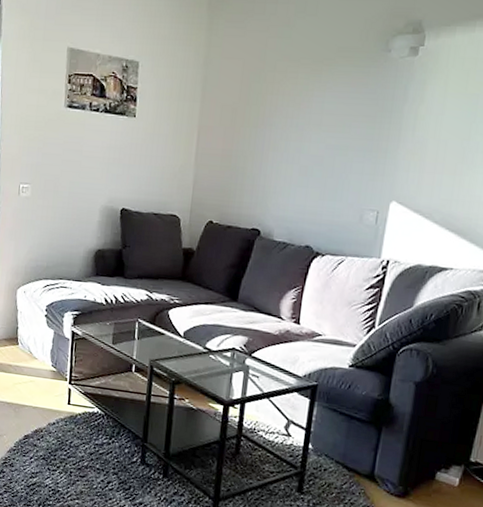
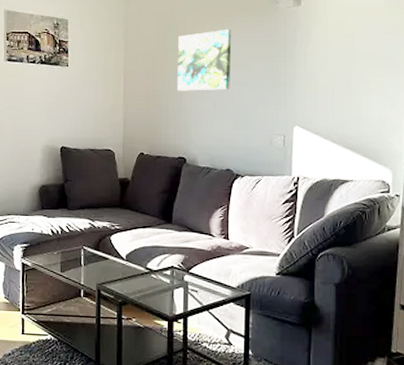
wall art: none [258,81,330,155] -> present [177,29,232,91]

